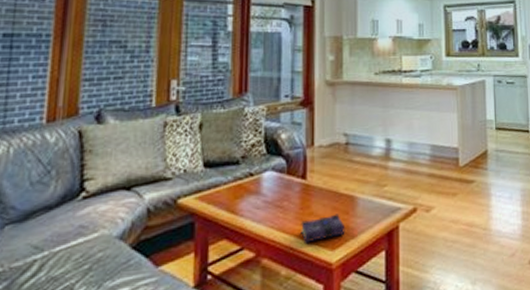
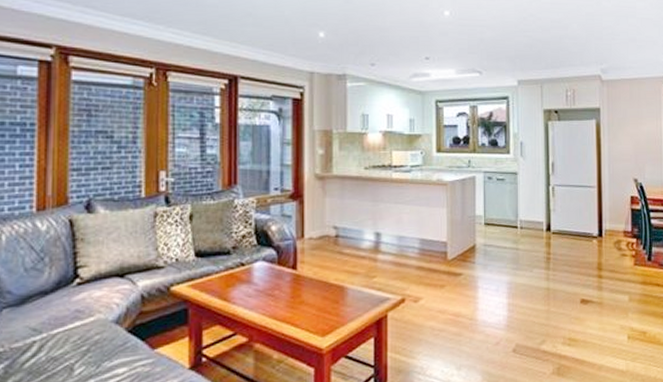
book: present [301,214,345,244] -> none [292,303,335,330]

